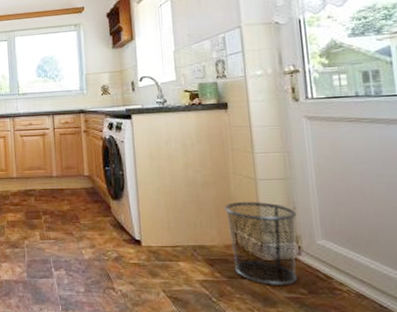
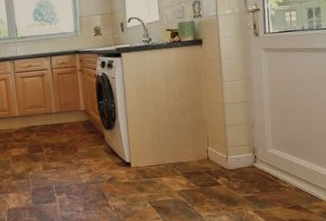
waste bin: present [224,202,297,286] -> none [198,122,254,189]

